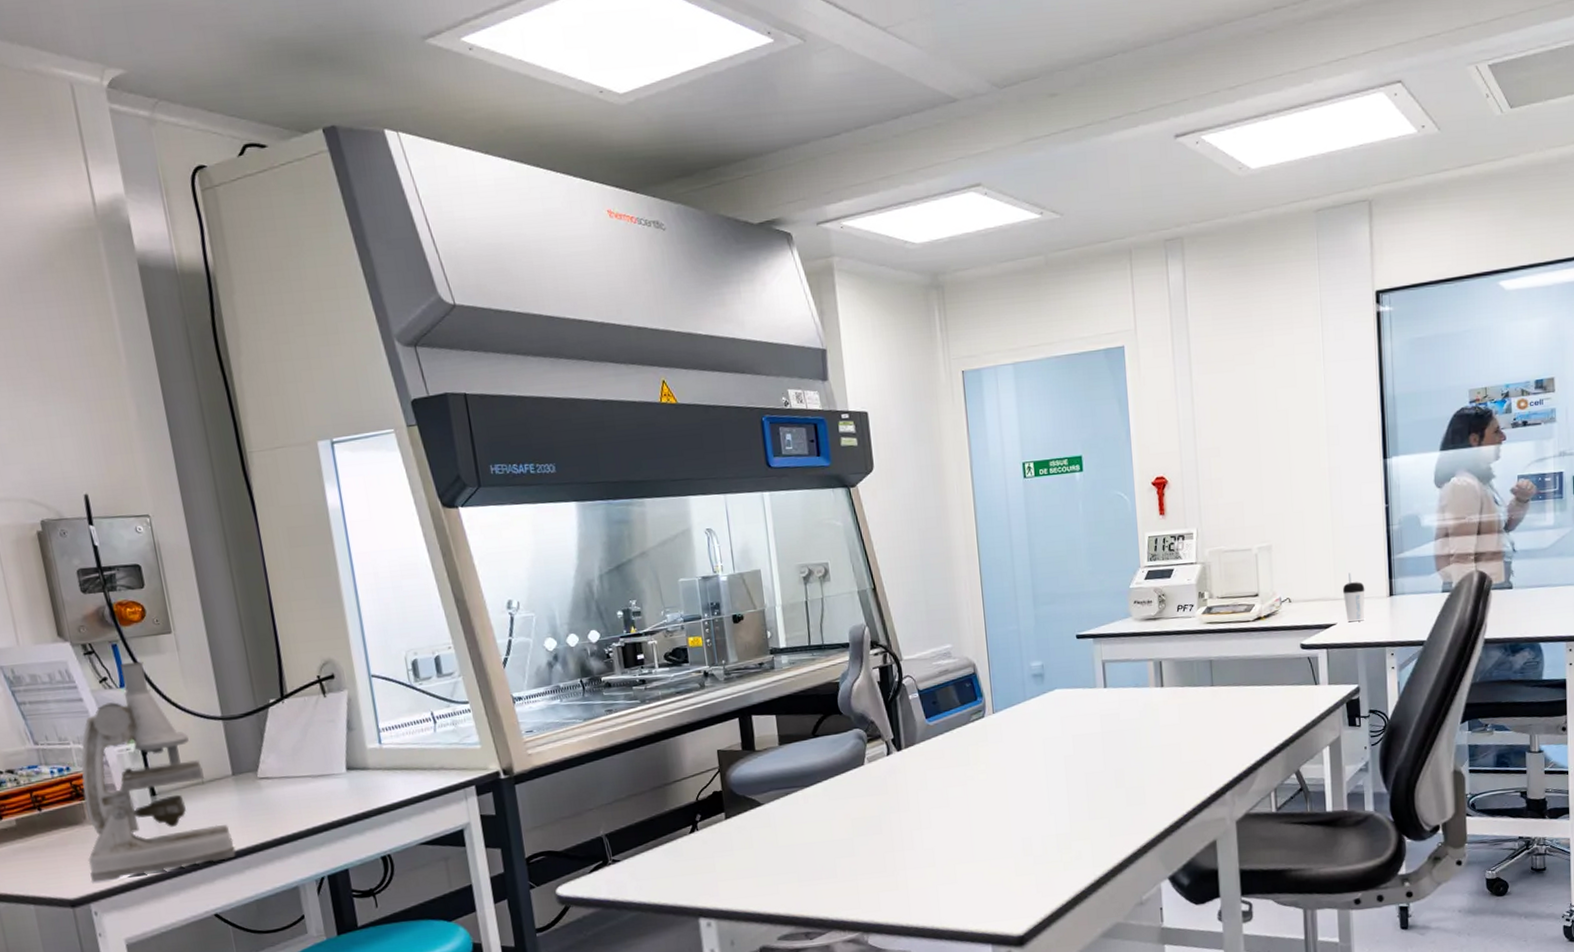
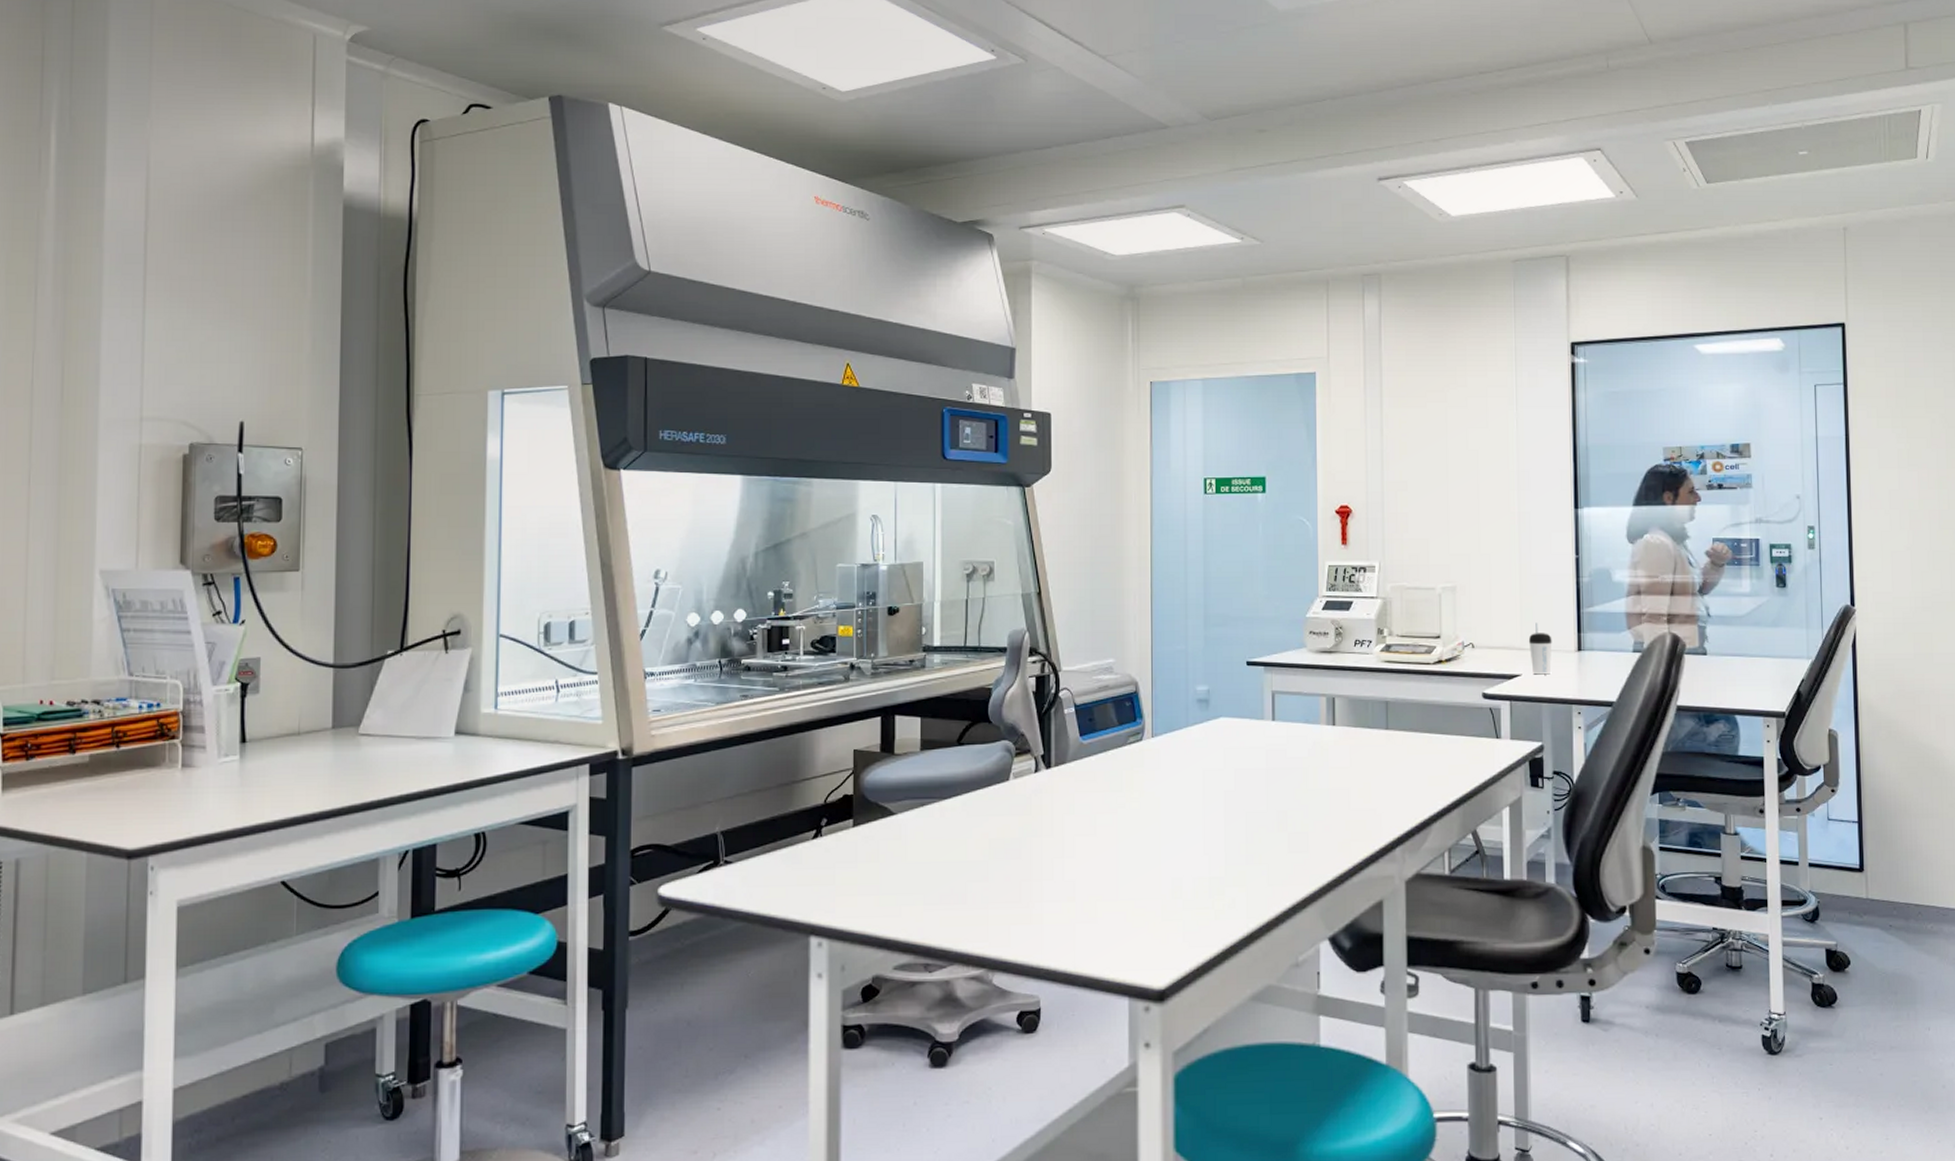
microscope: present [80,661,236,883] -> none [156,597,318,833]

